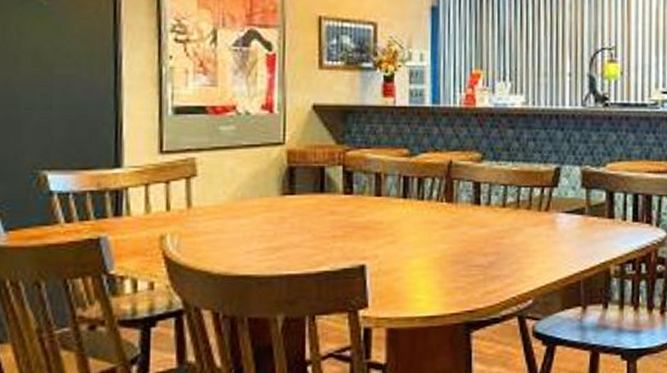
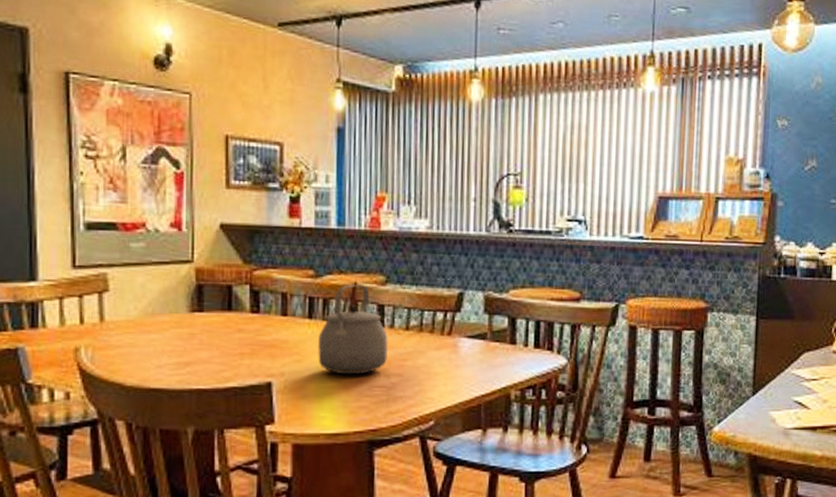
tea kettle: none [412,163,485,255] -> present [317,285,389,375]

